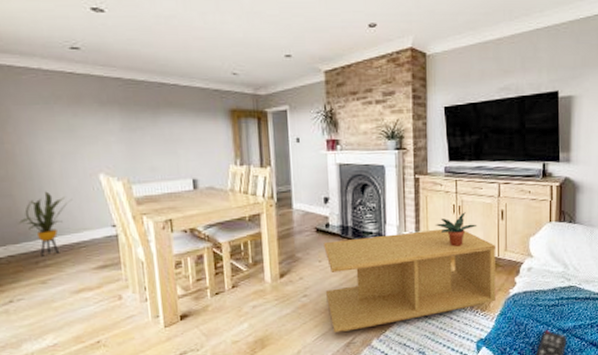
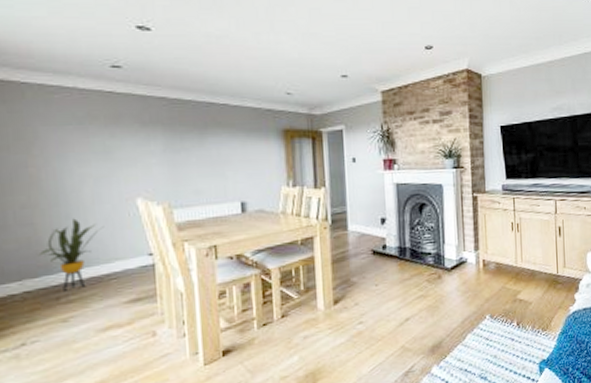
coffee table: present [323,228,497,332] -> none [380,247,556,361]
potted plant: present [435,212,478,247] -> none [494,230,536,265]

